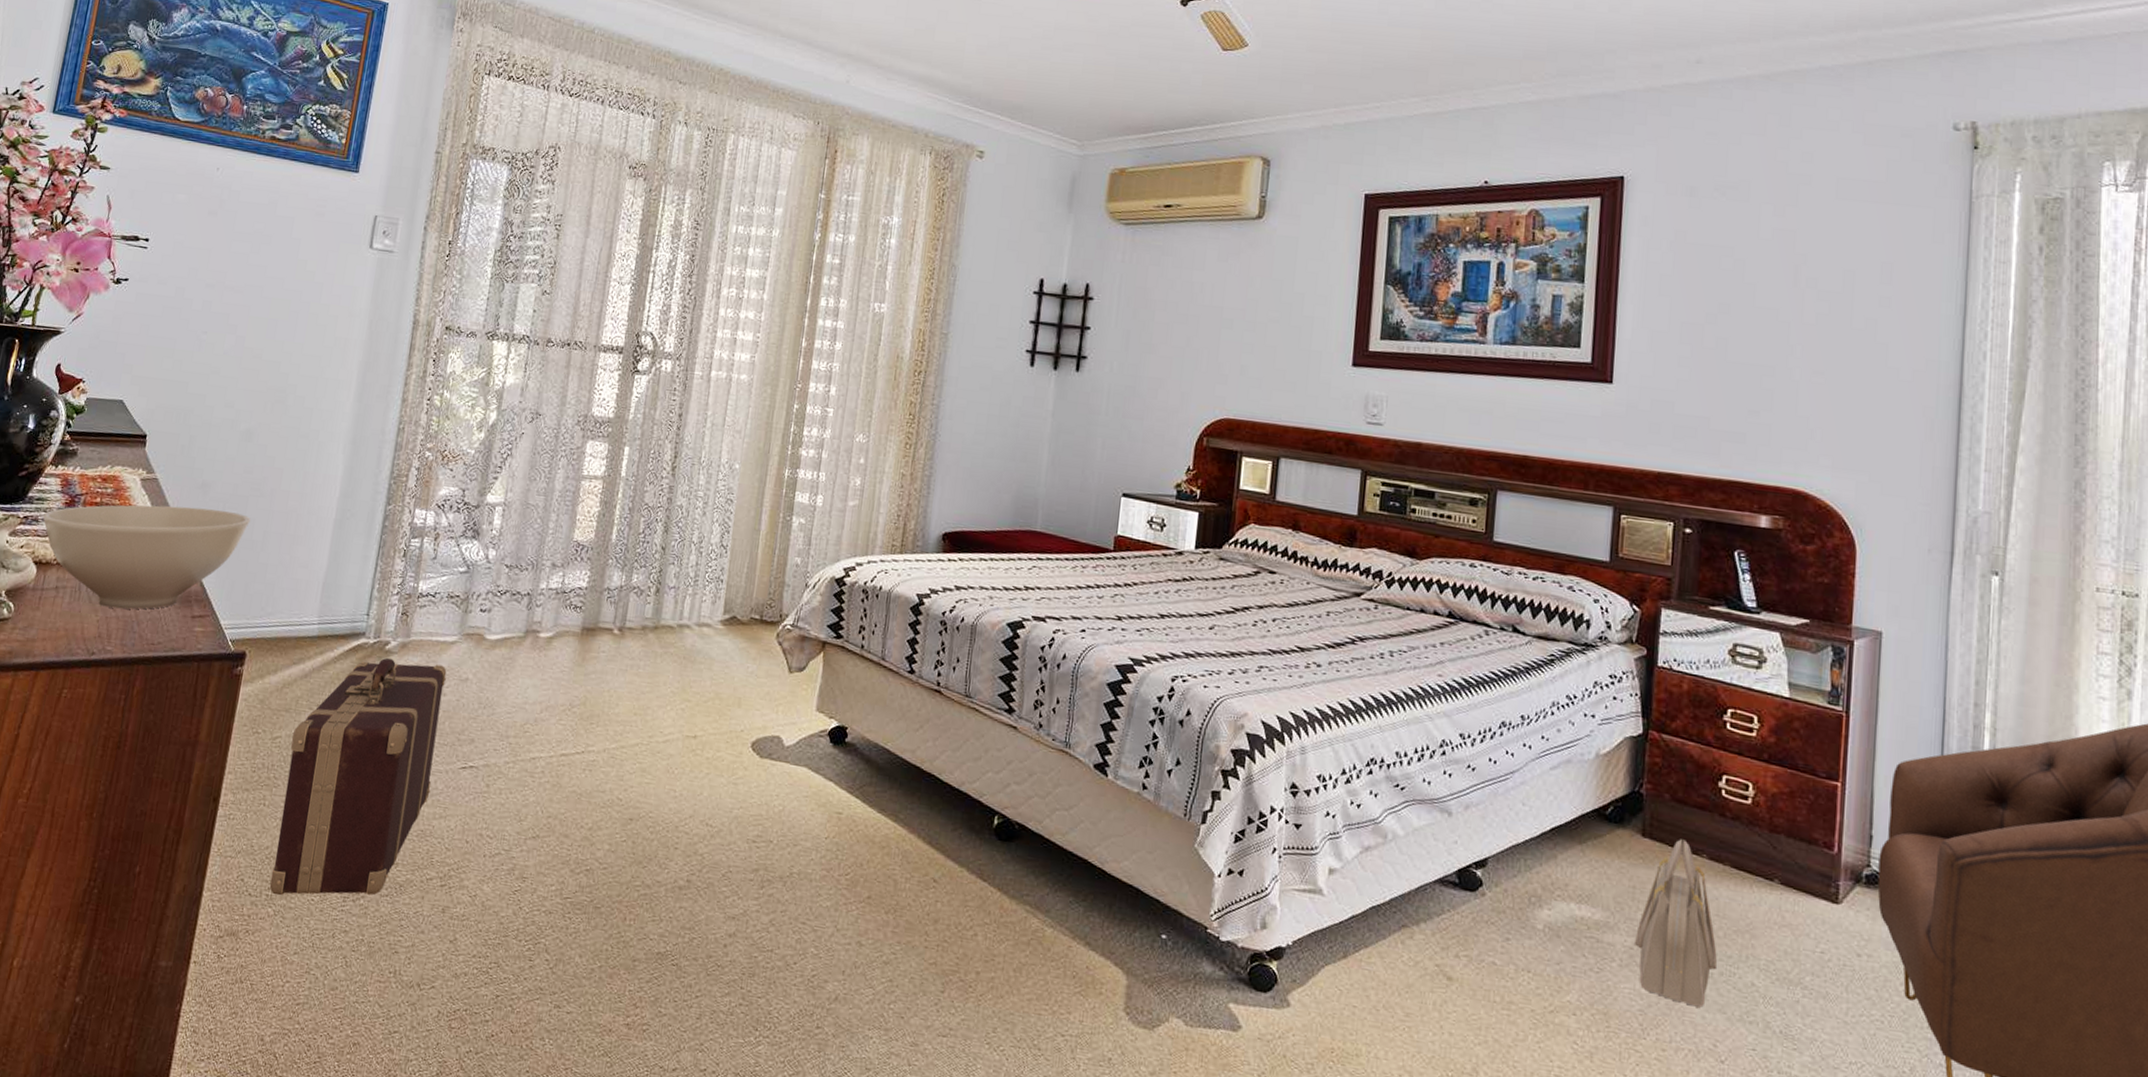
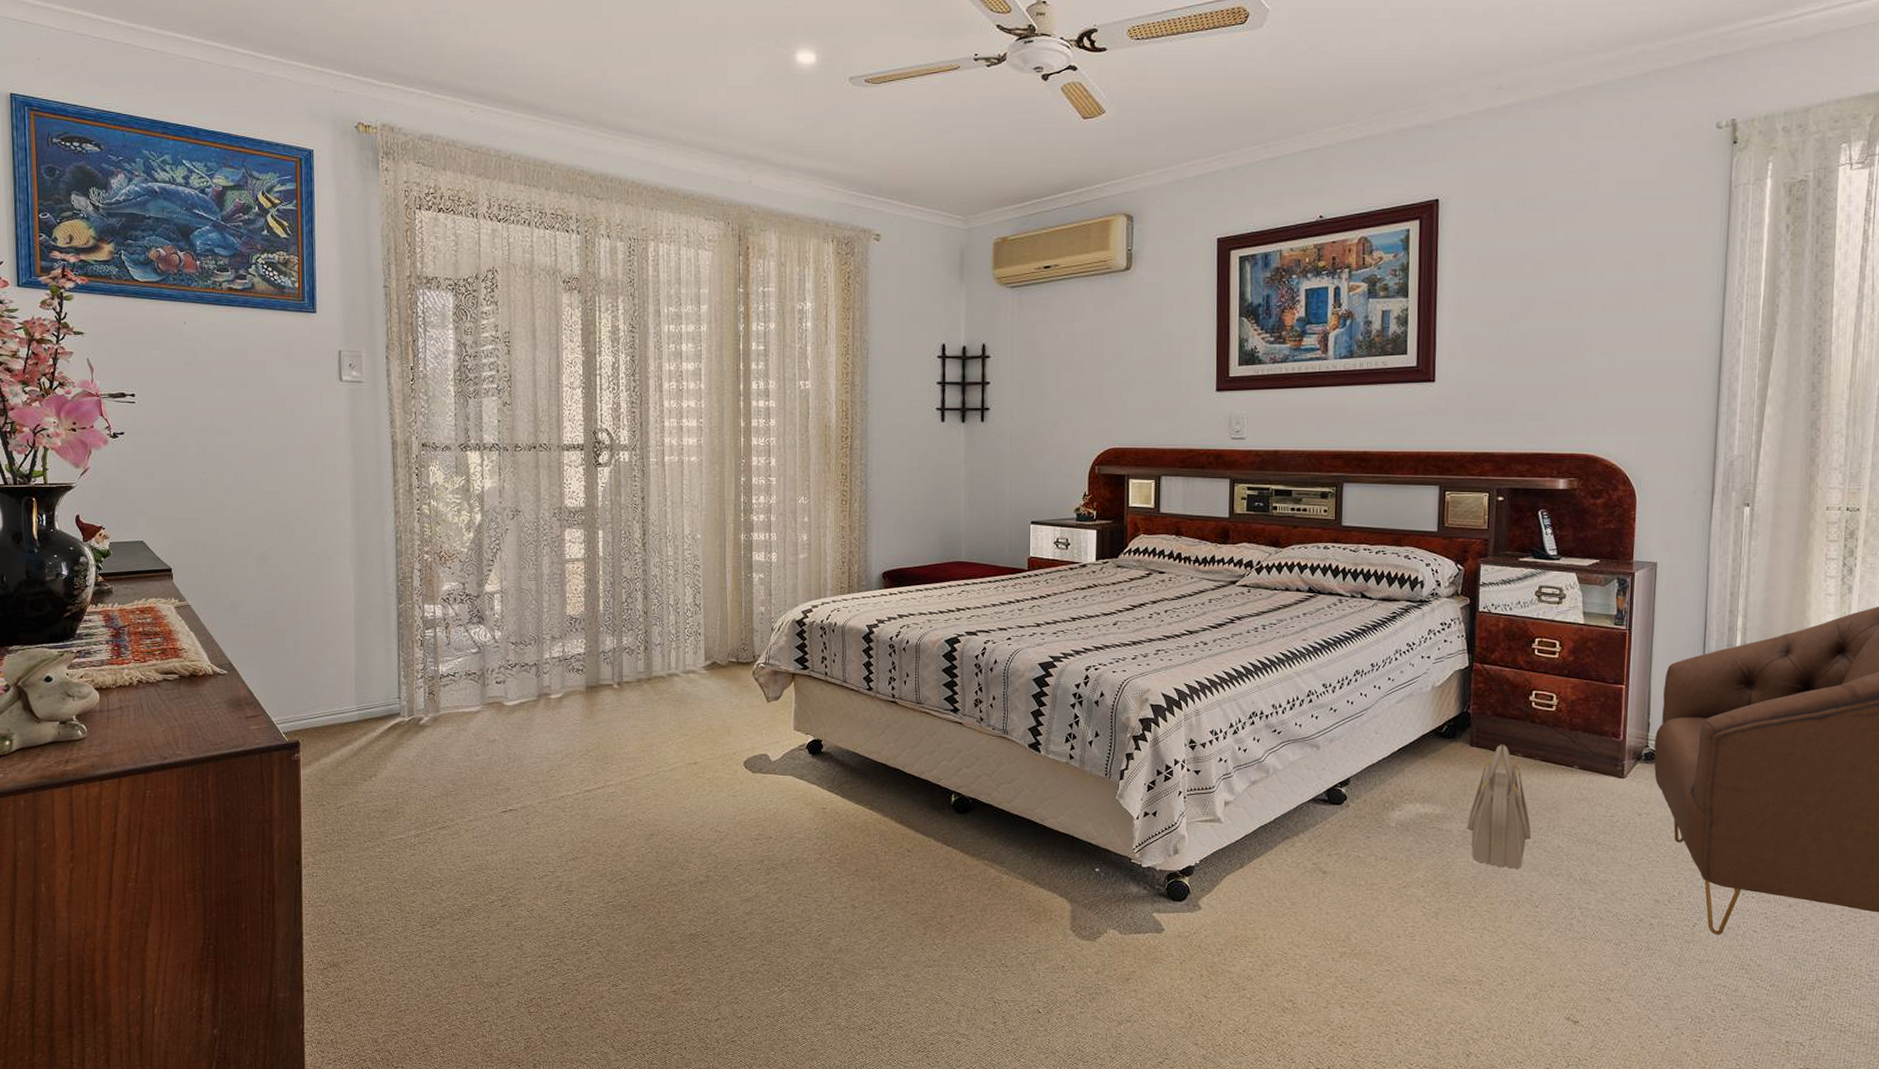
bowl: present [42,505,251,610] -> none [94,626,280,719]
suitcase: present [269,657,447,896] -> none [353,731,480,931]

